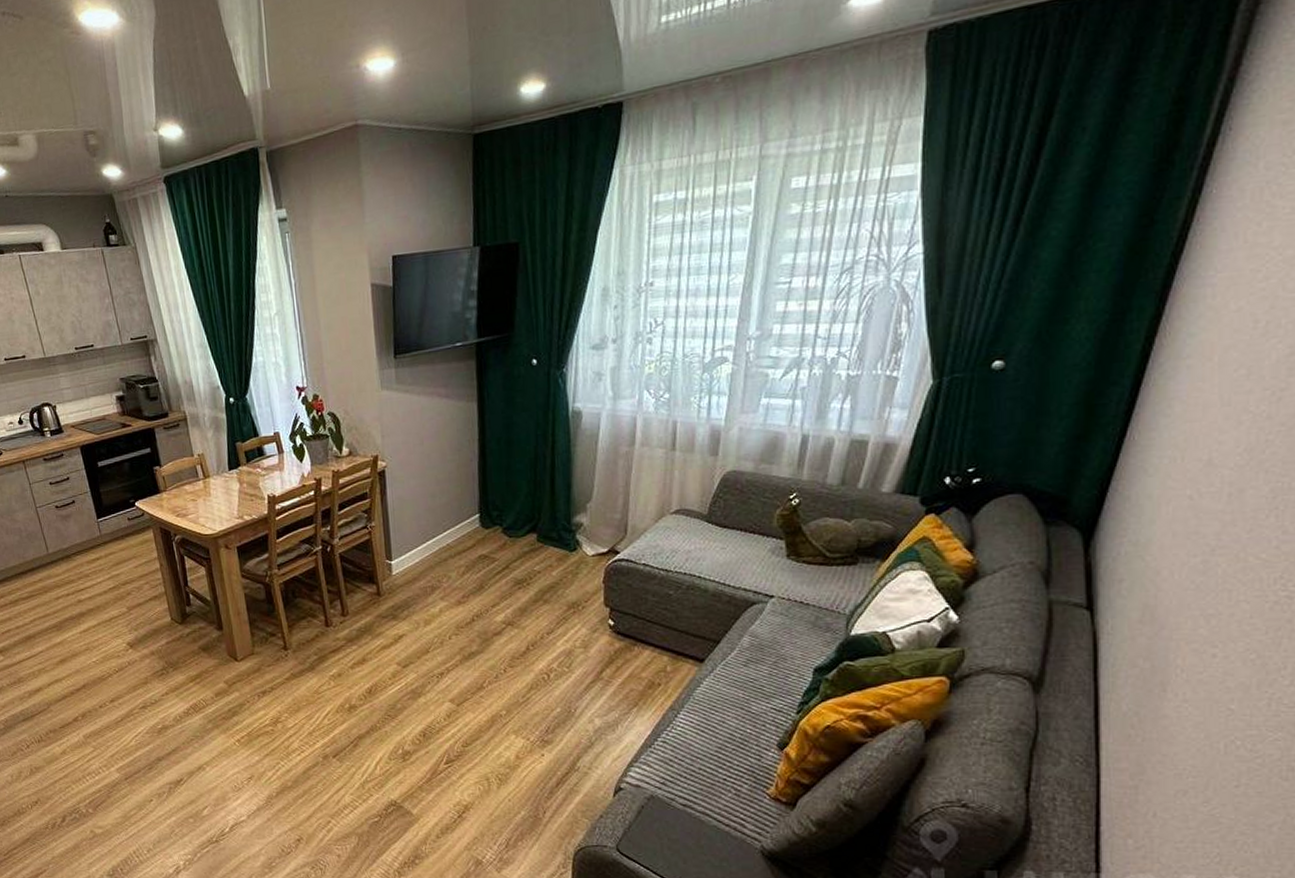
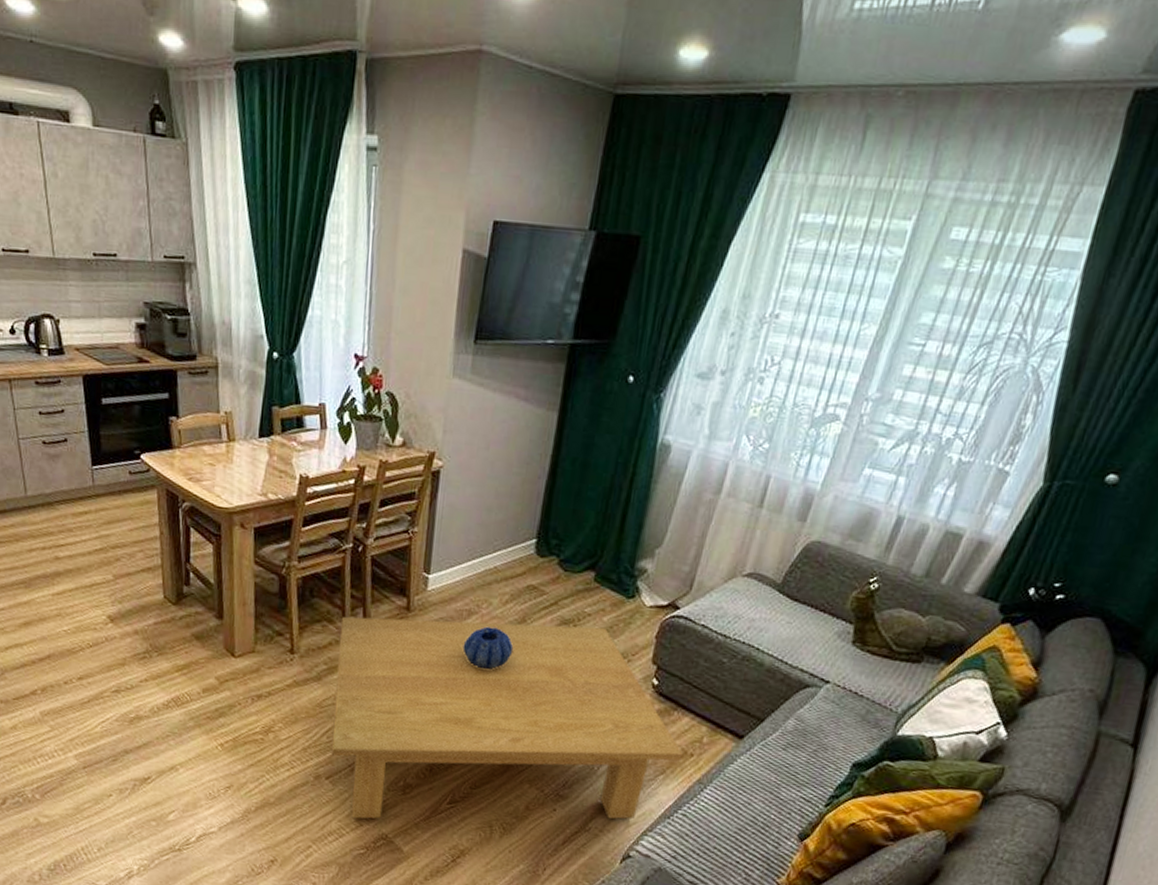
coffee table: none [322,581,651,790] -> present [331,616,683,819]
decorative bowl: none [432,597,478,637] -> present [462,626,514,670]

